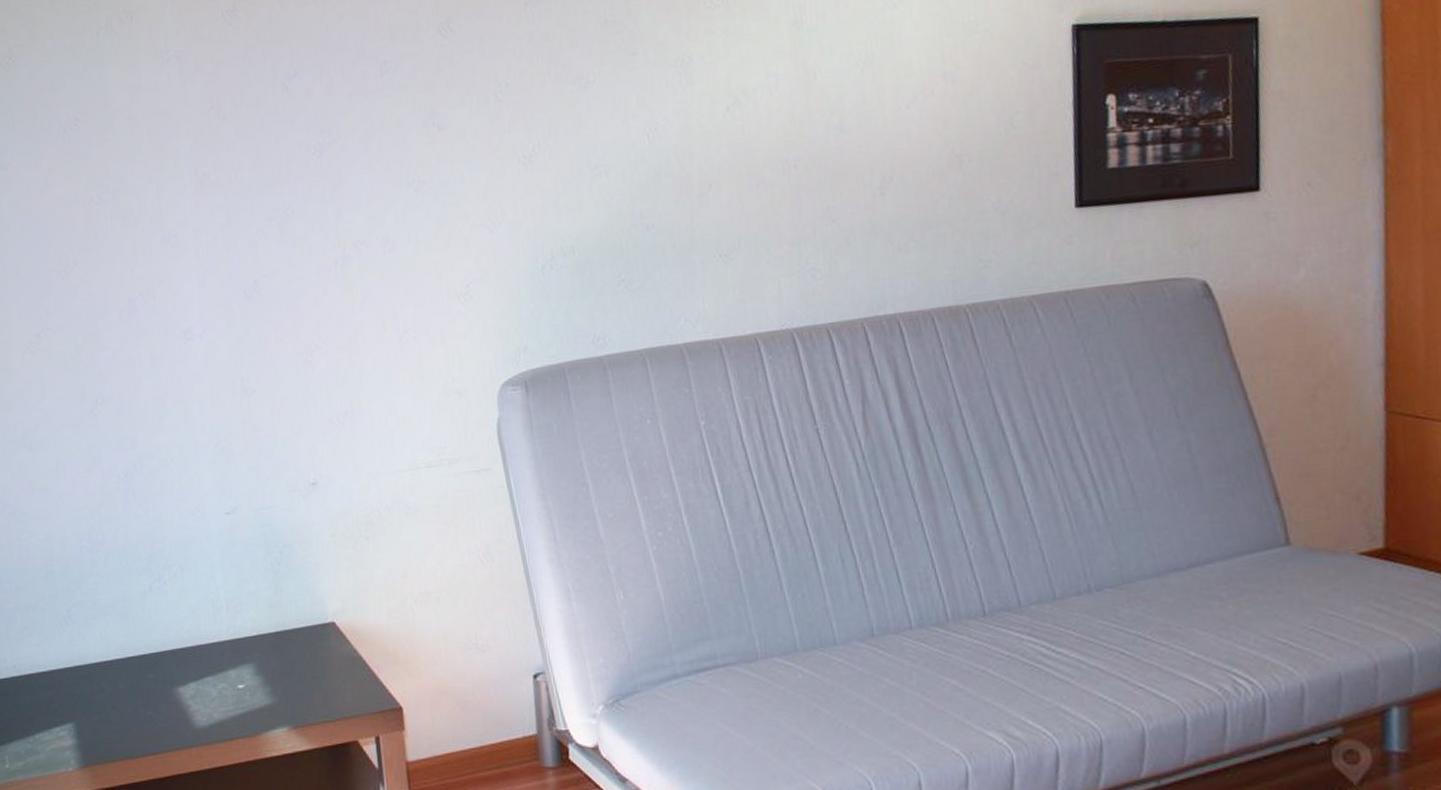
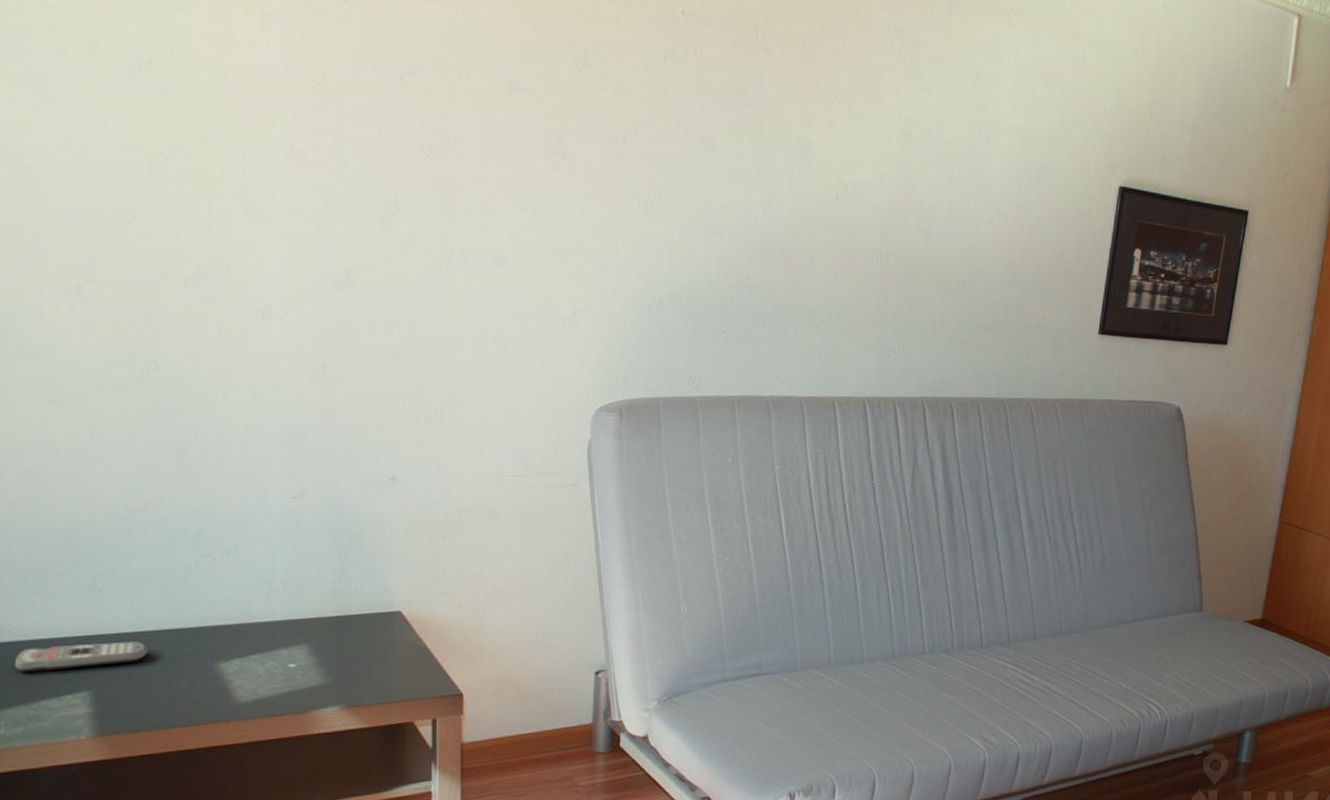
remote control: none [12,671,117,707] -> present [14,641,148,673]

